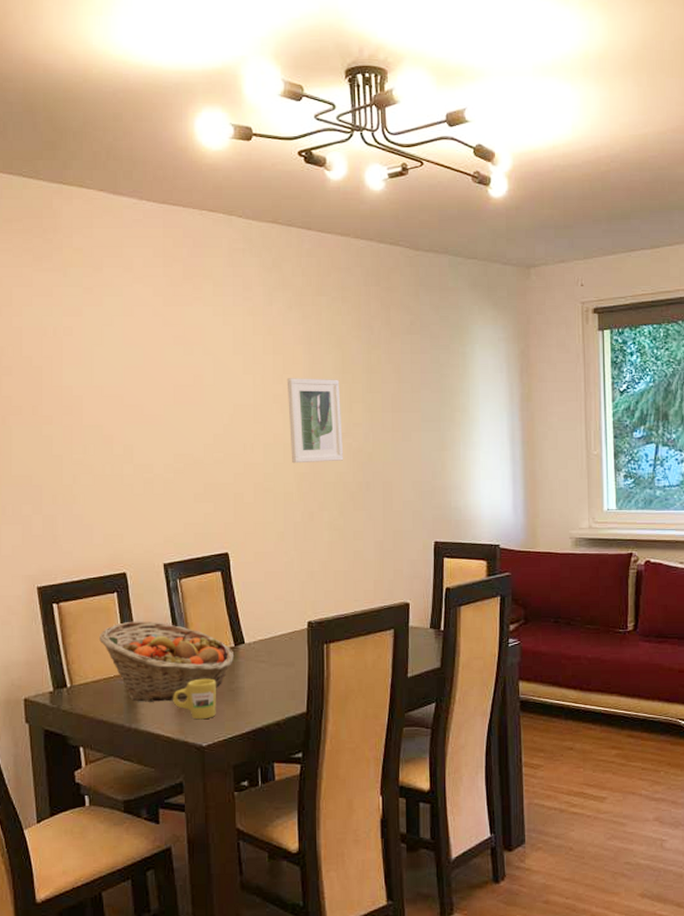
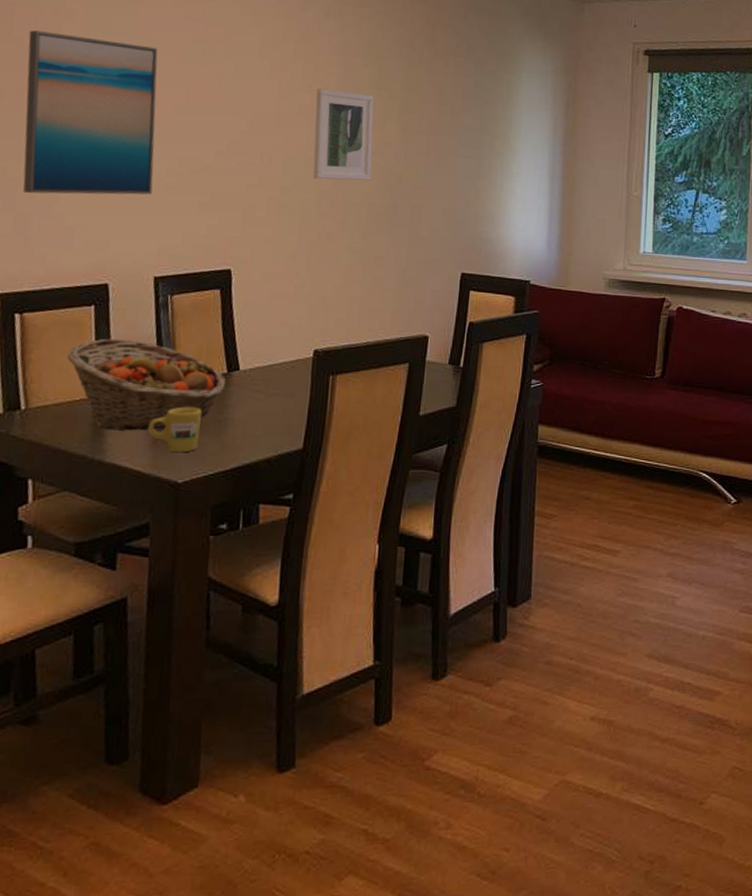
wall art: none [36,350,154,497] -> present [23,30,158,195]

